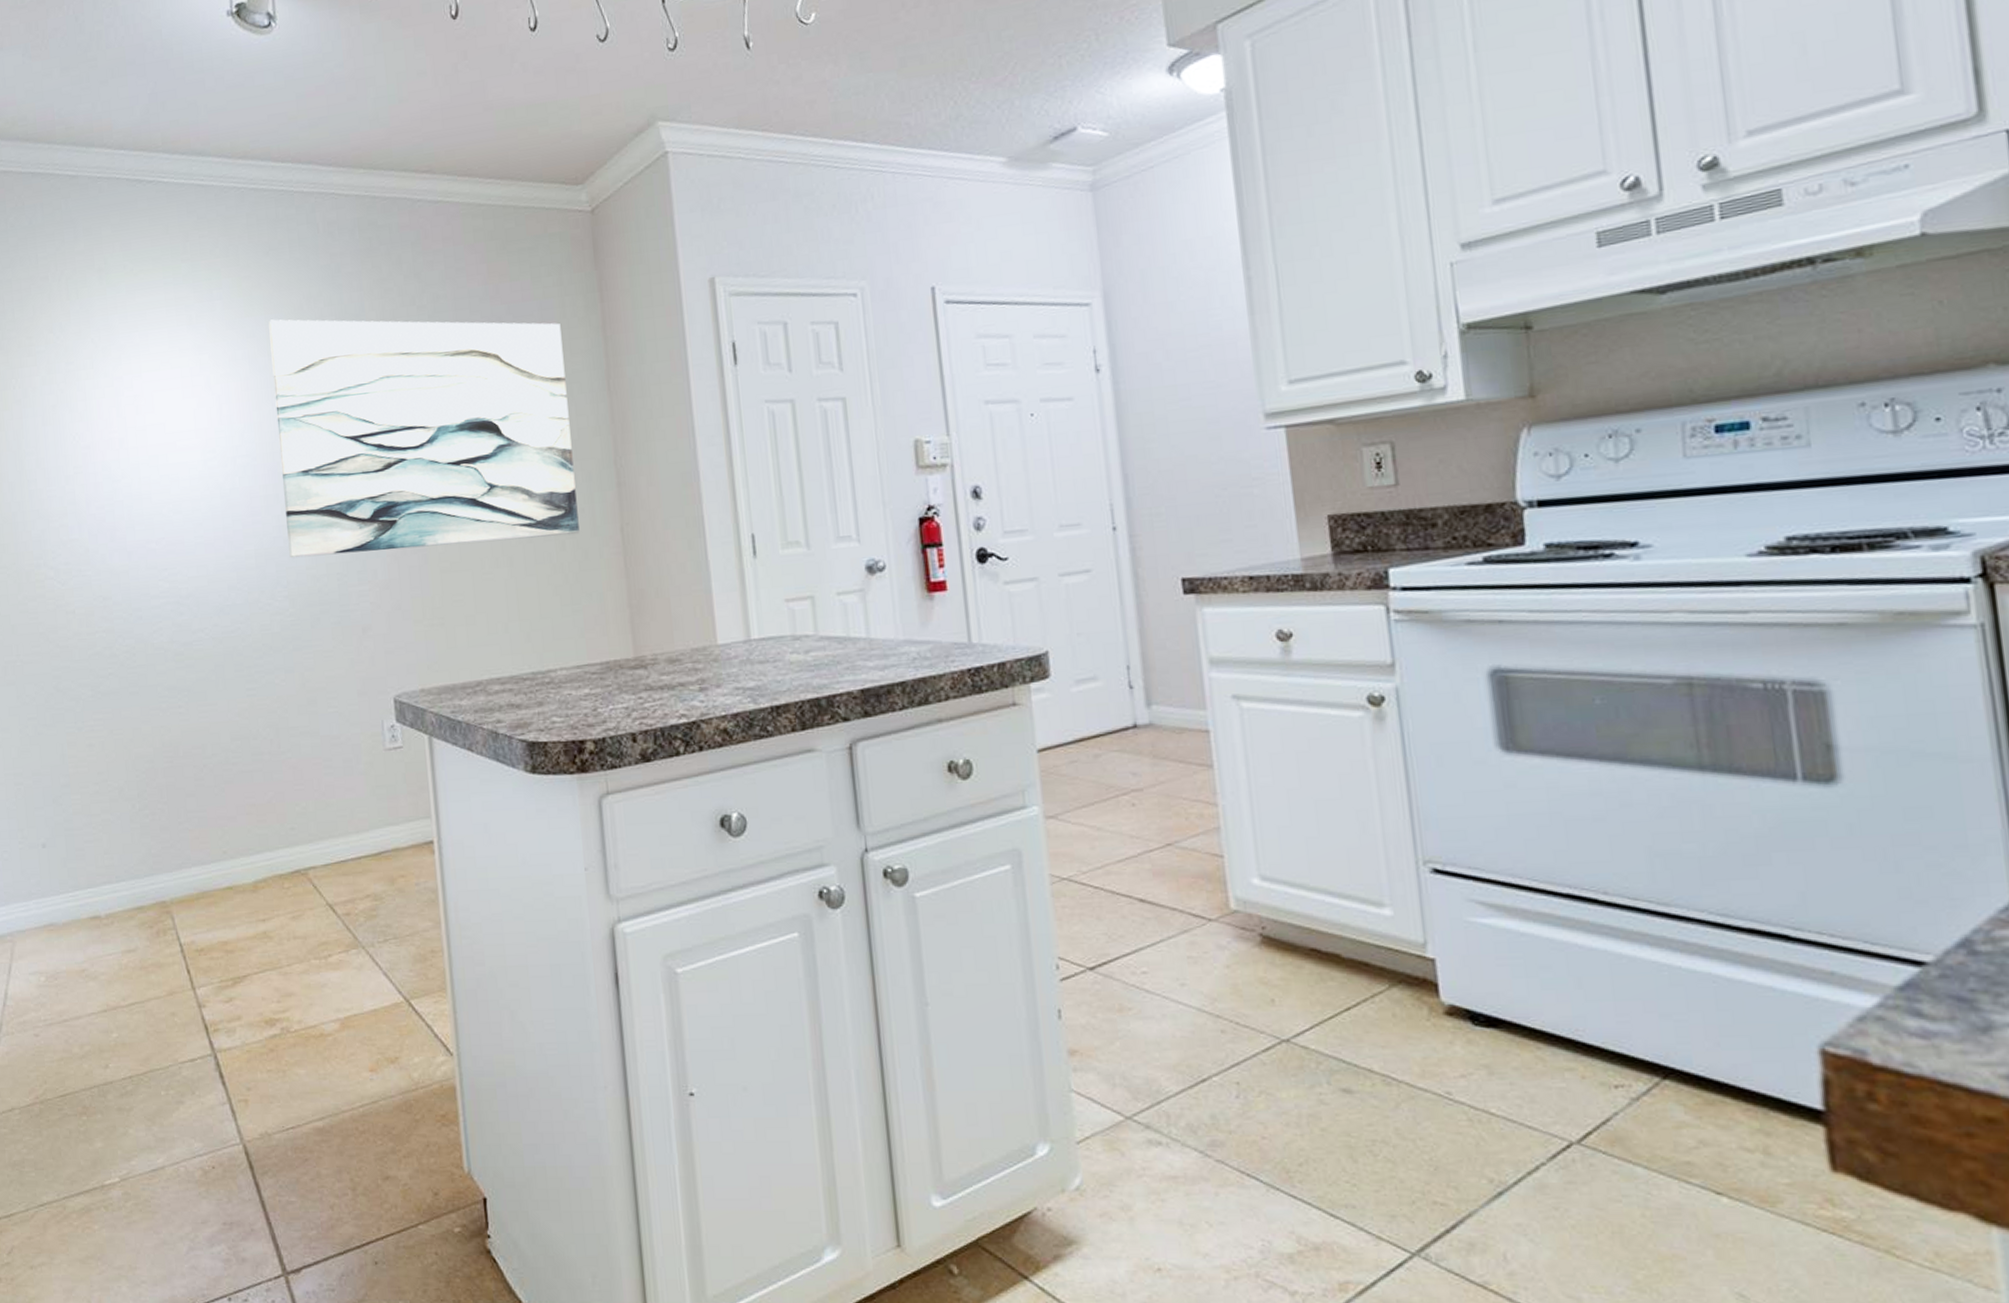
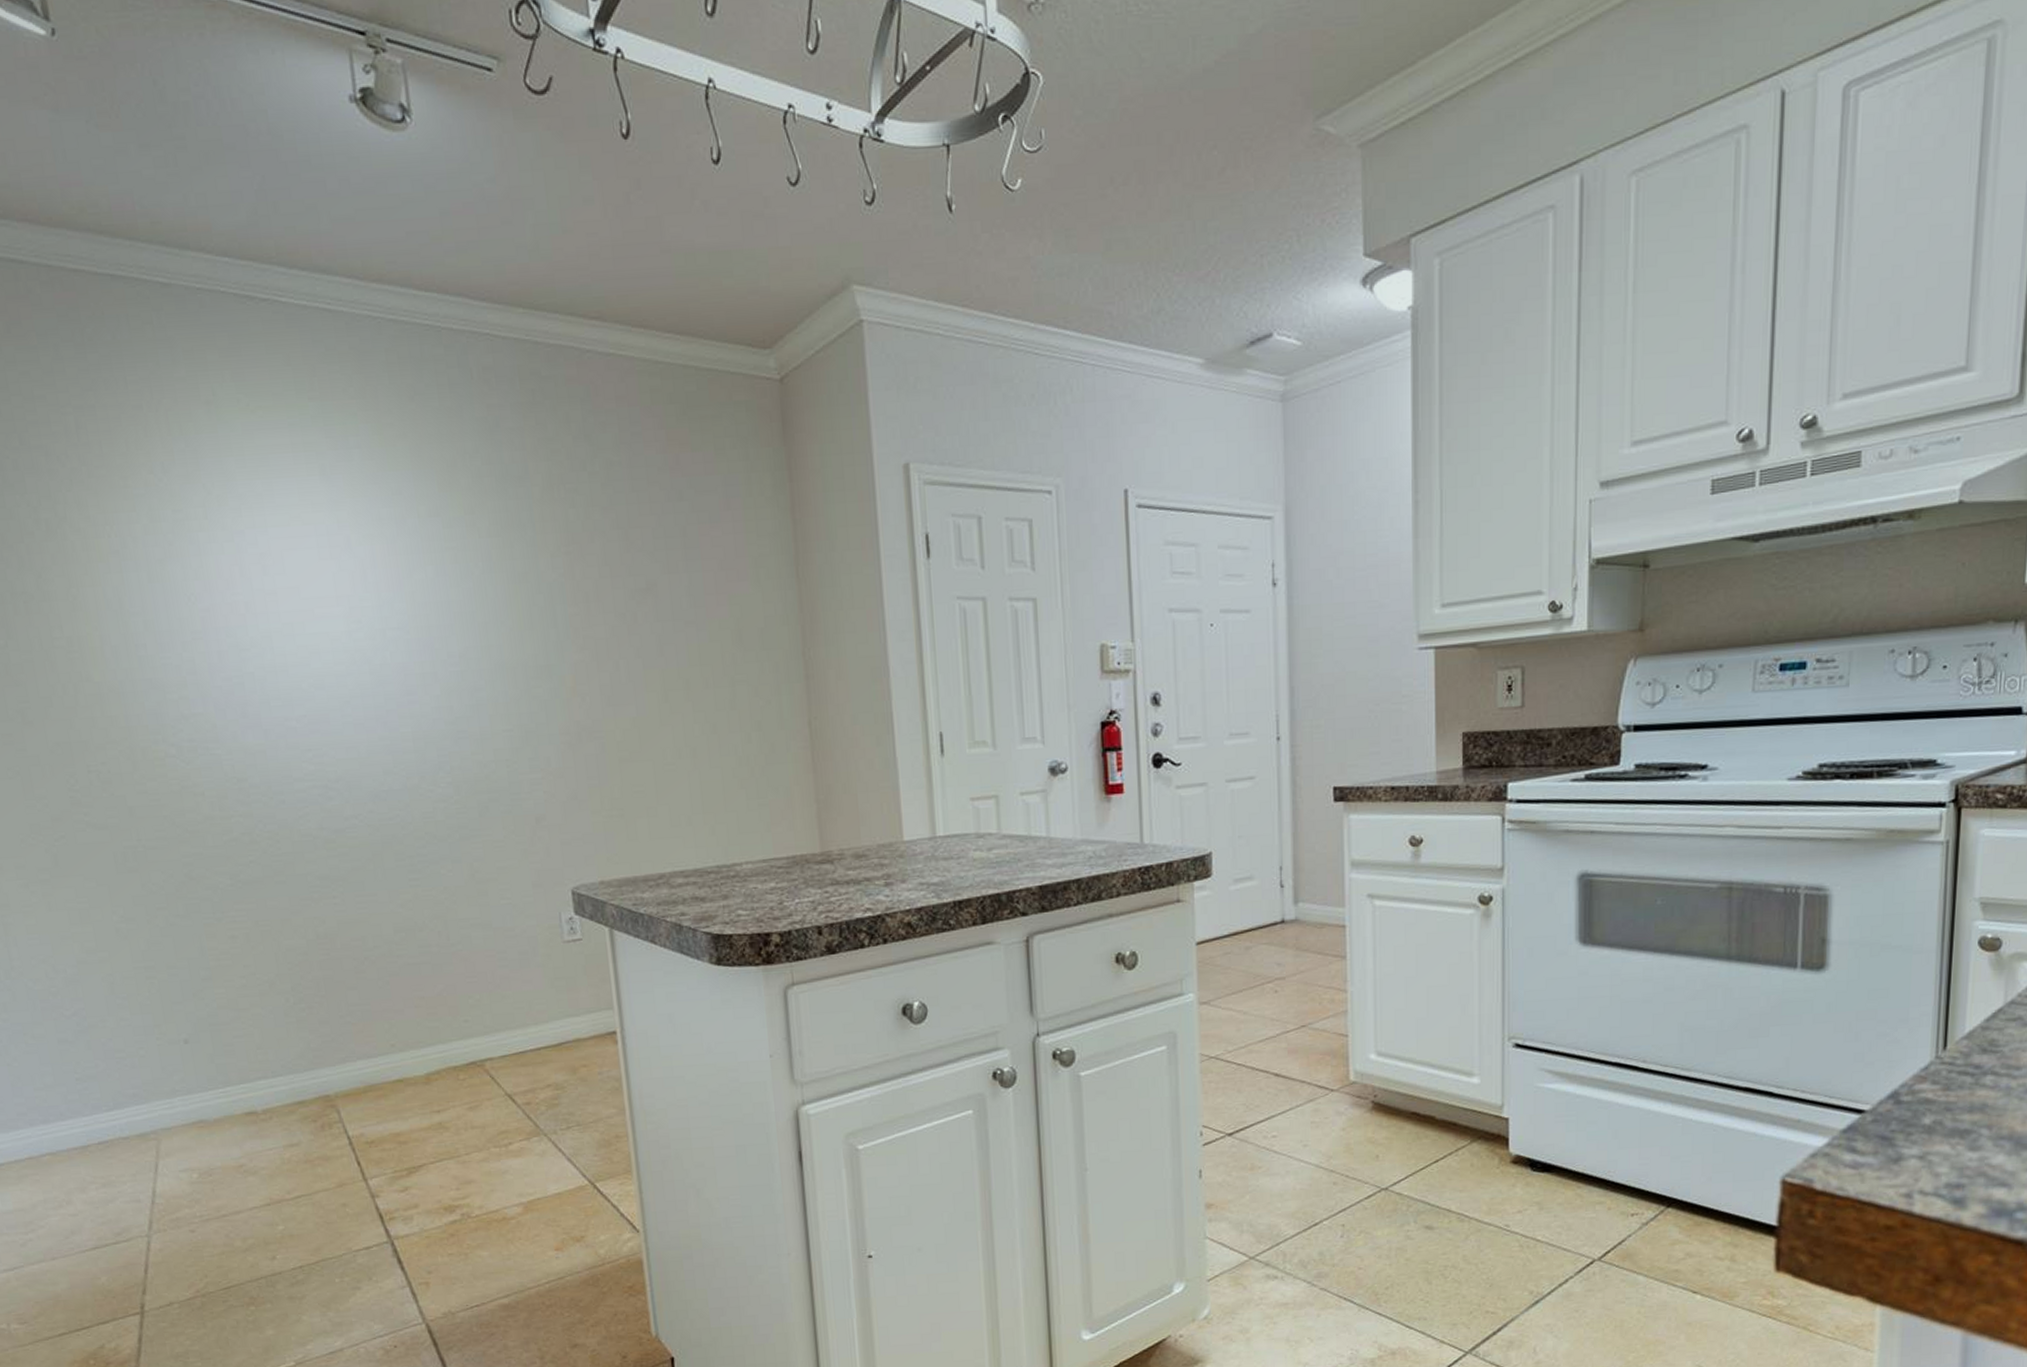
wall art: present [268,319,580,558] -> none [417,475,766,742]

